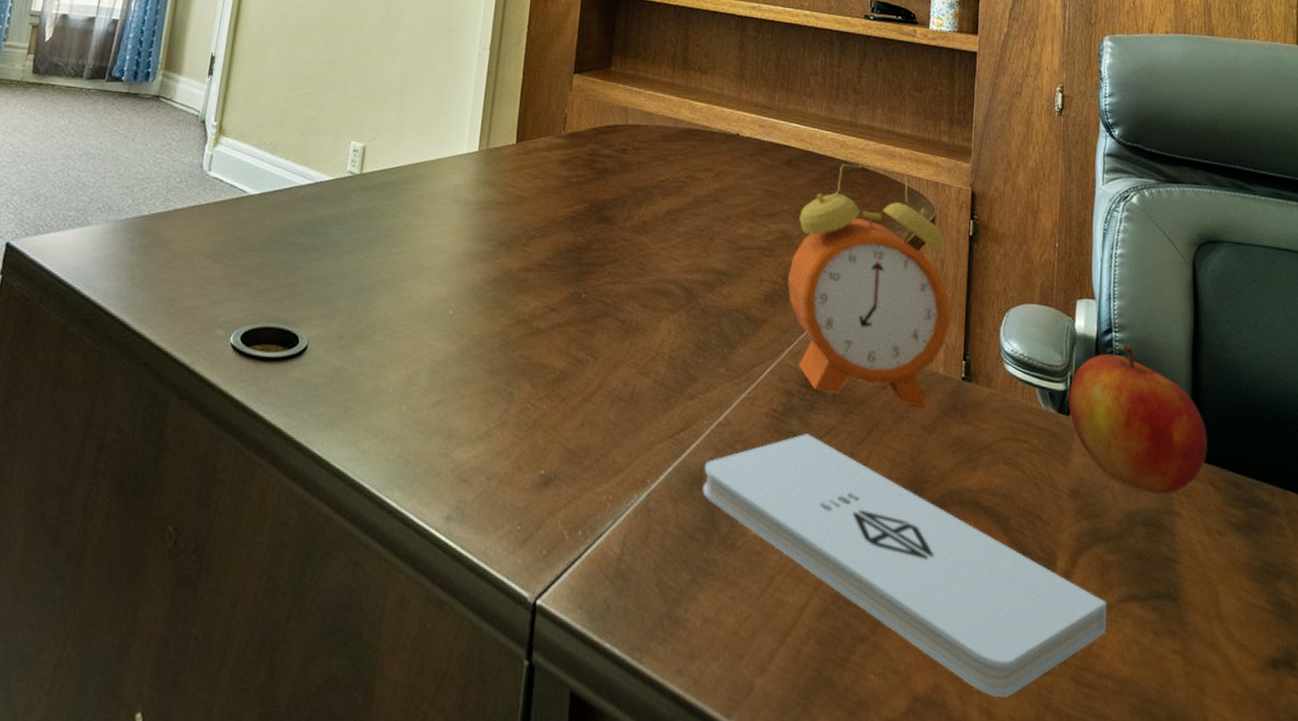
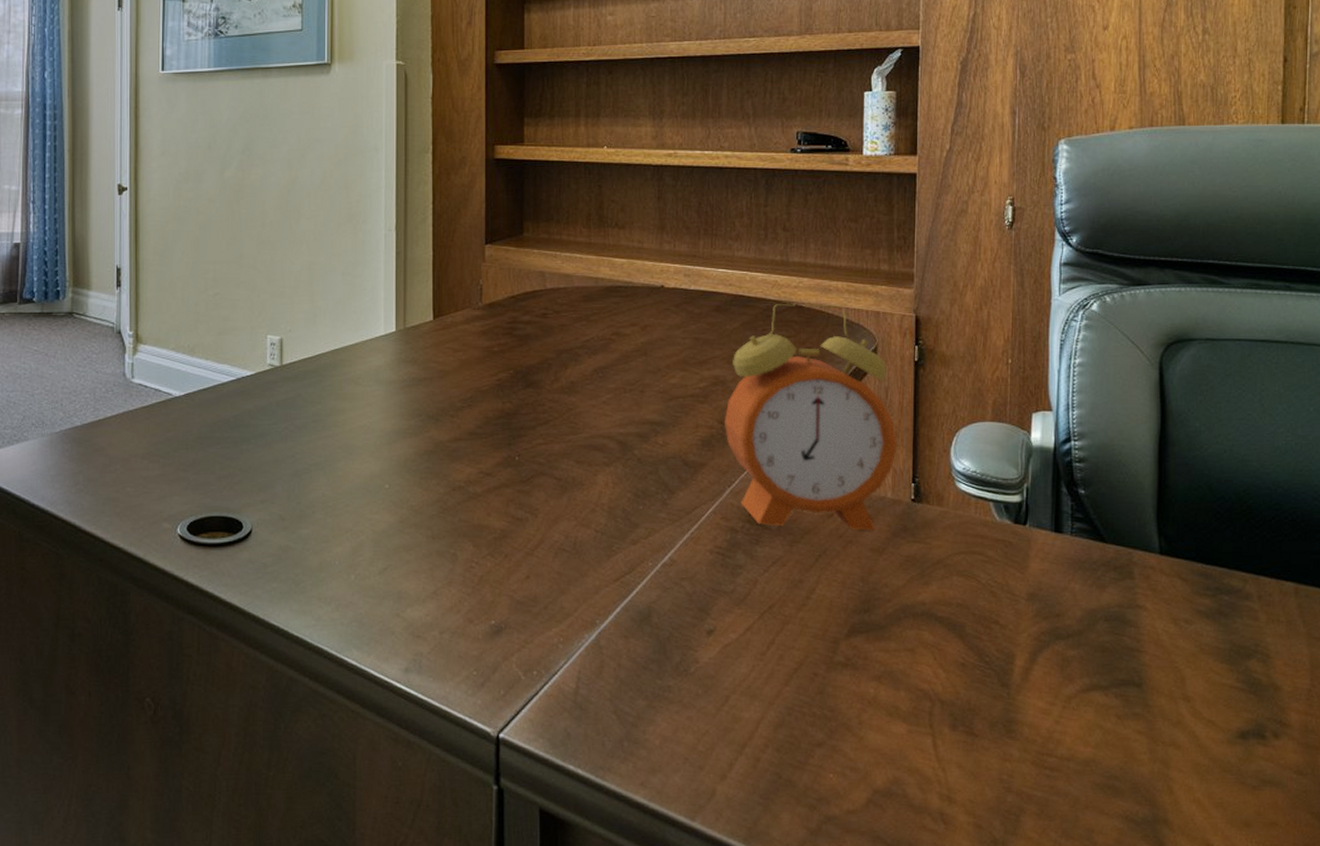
notepad: present [702,433,1107,697] -> none [652,566,1068,784]
apple: present [1069,344,1208,495] -> none [1025,451,1175,591]

